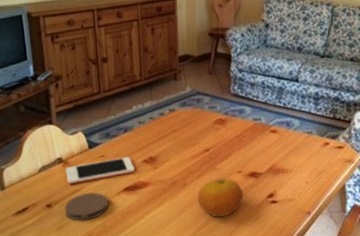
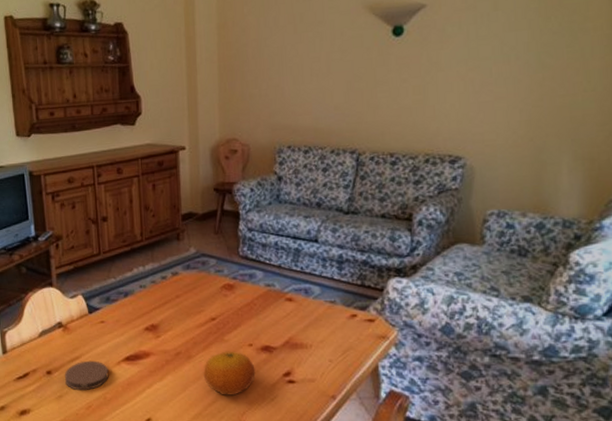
cell phone: present [65,157,135,185] -> none [65,323,136,351]

